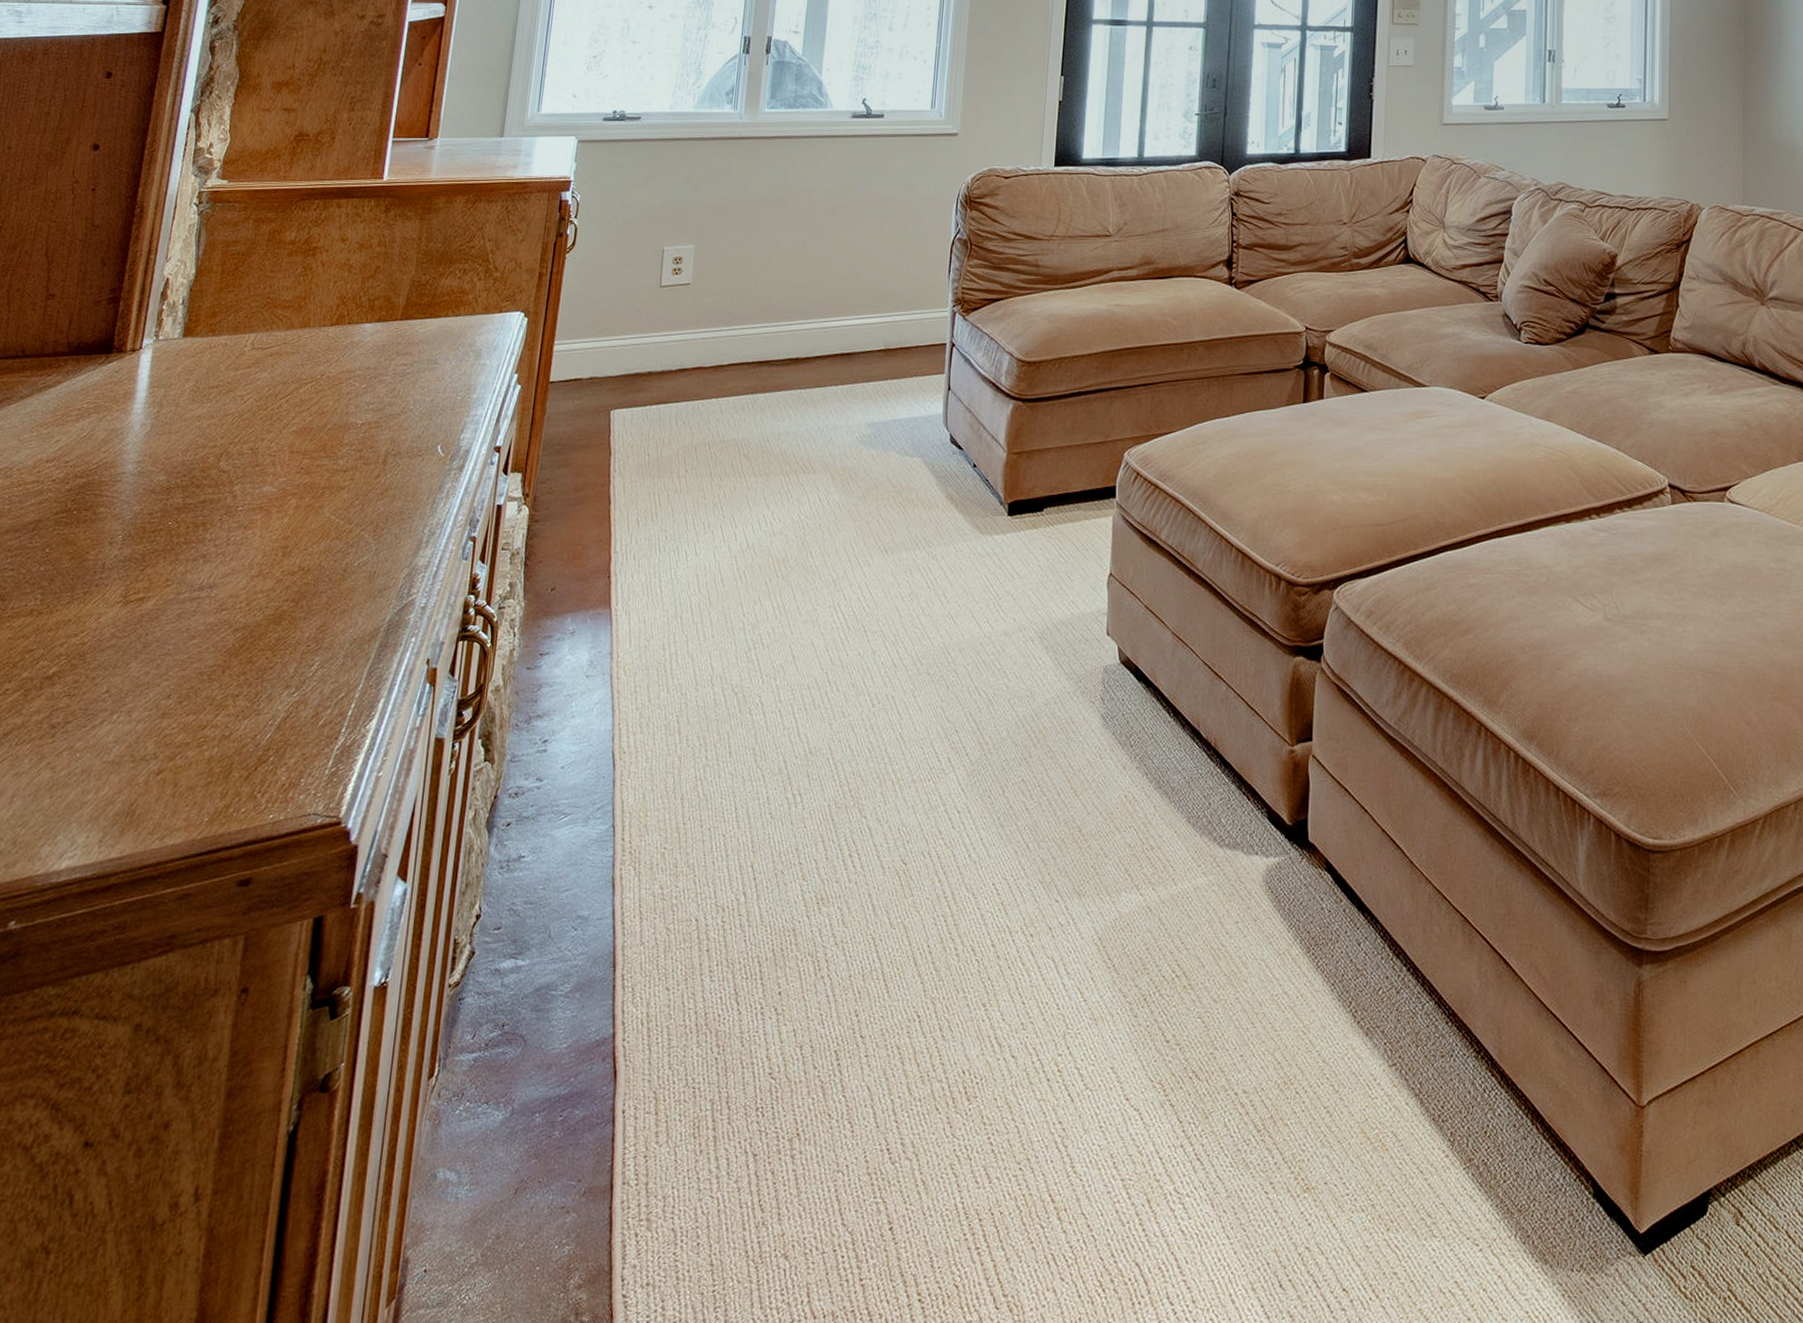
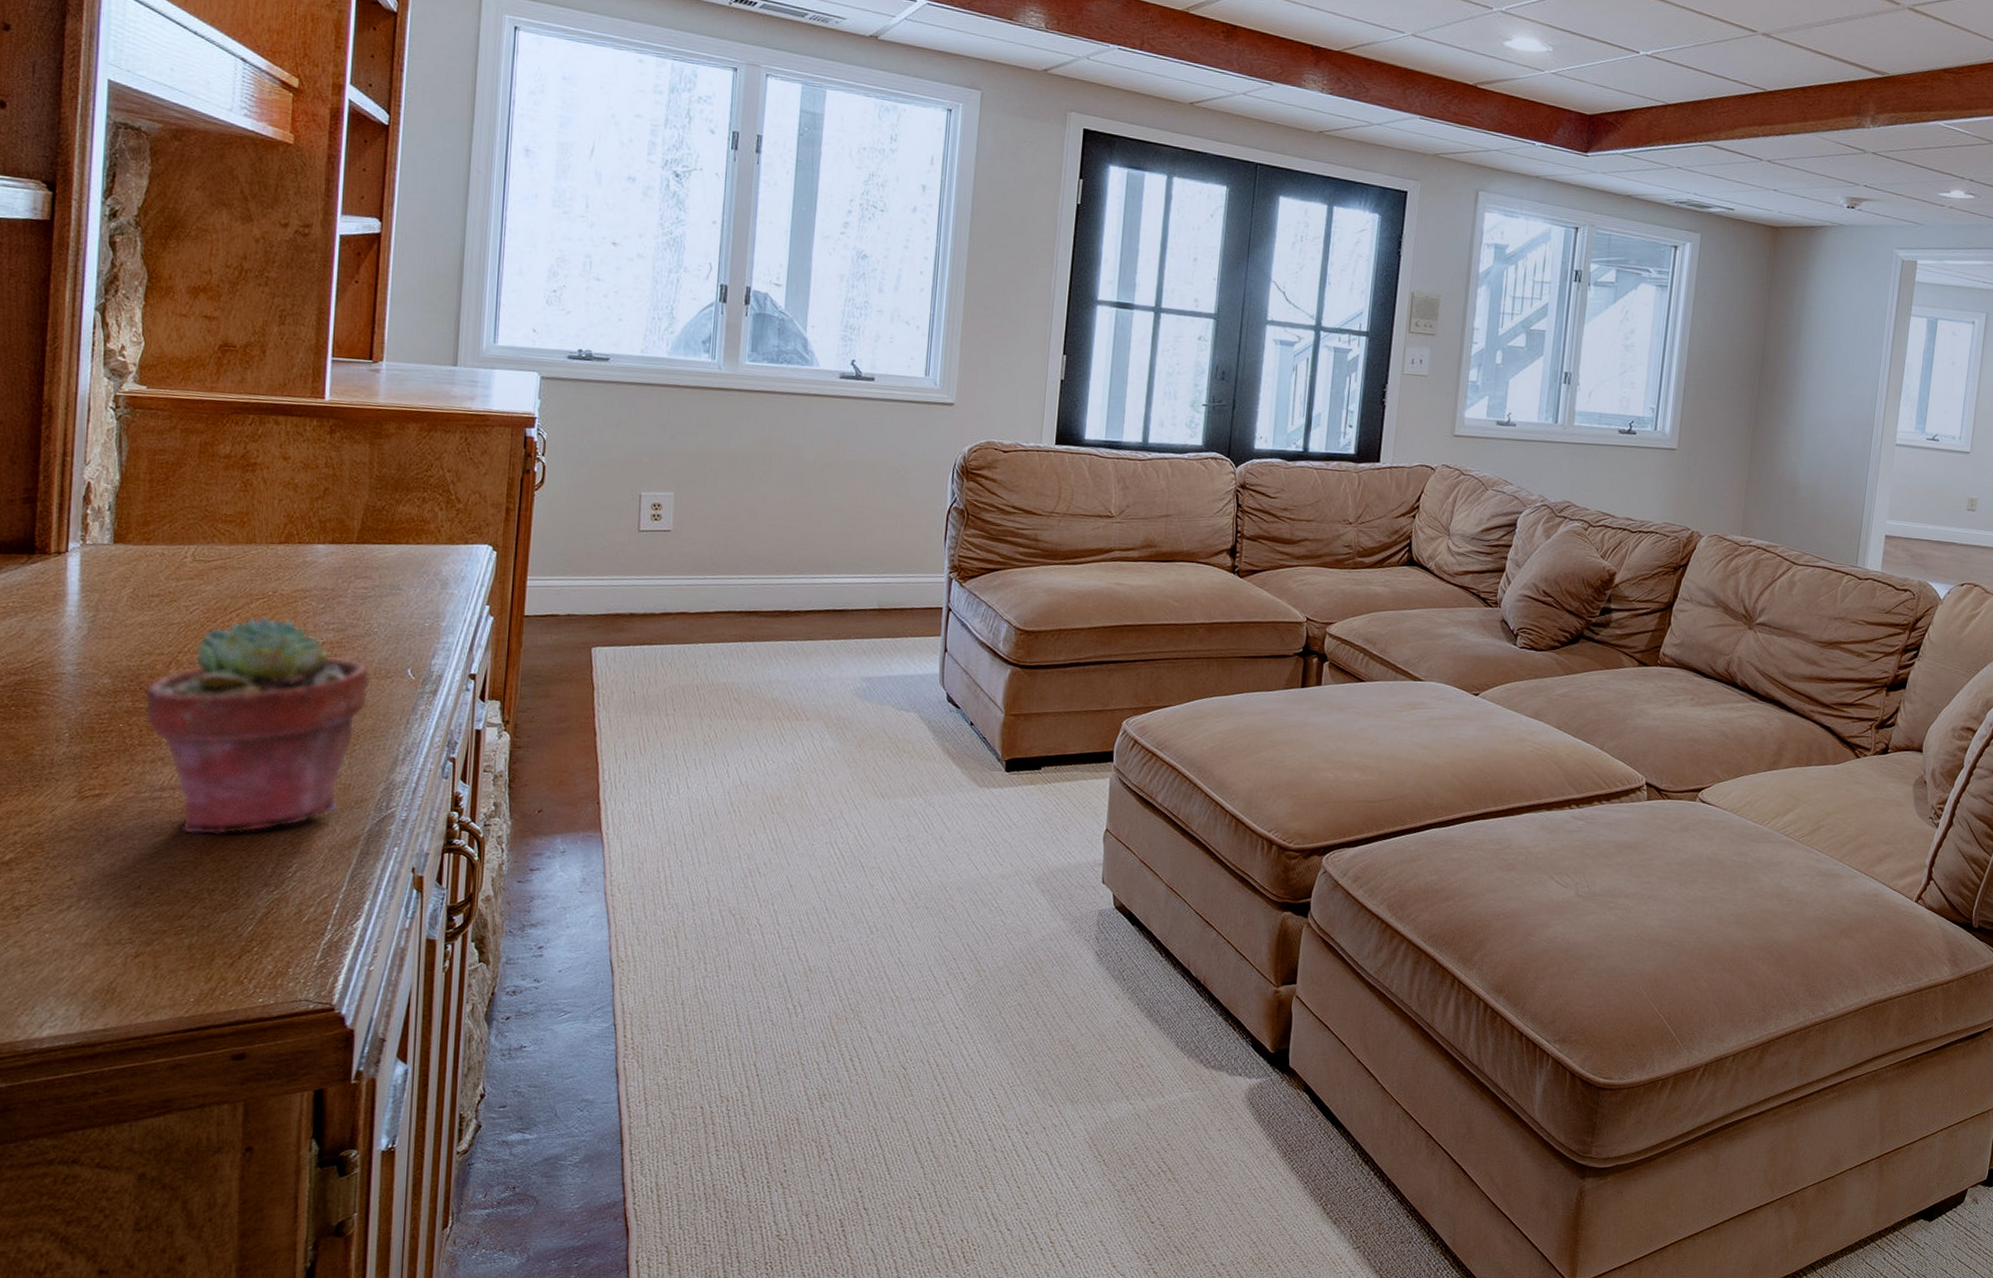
potted succulent: none [194,400,403,635] -> present [144,616,371,835]

